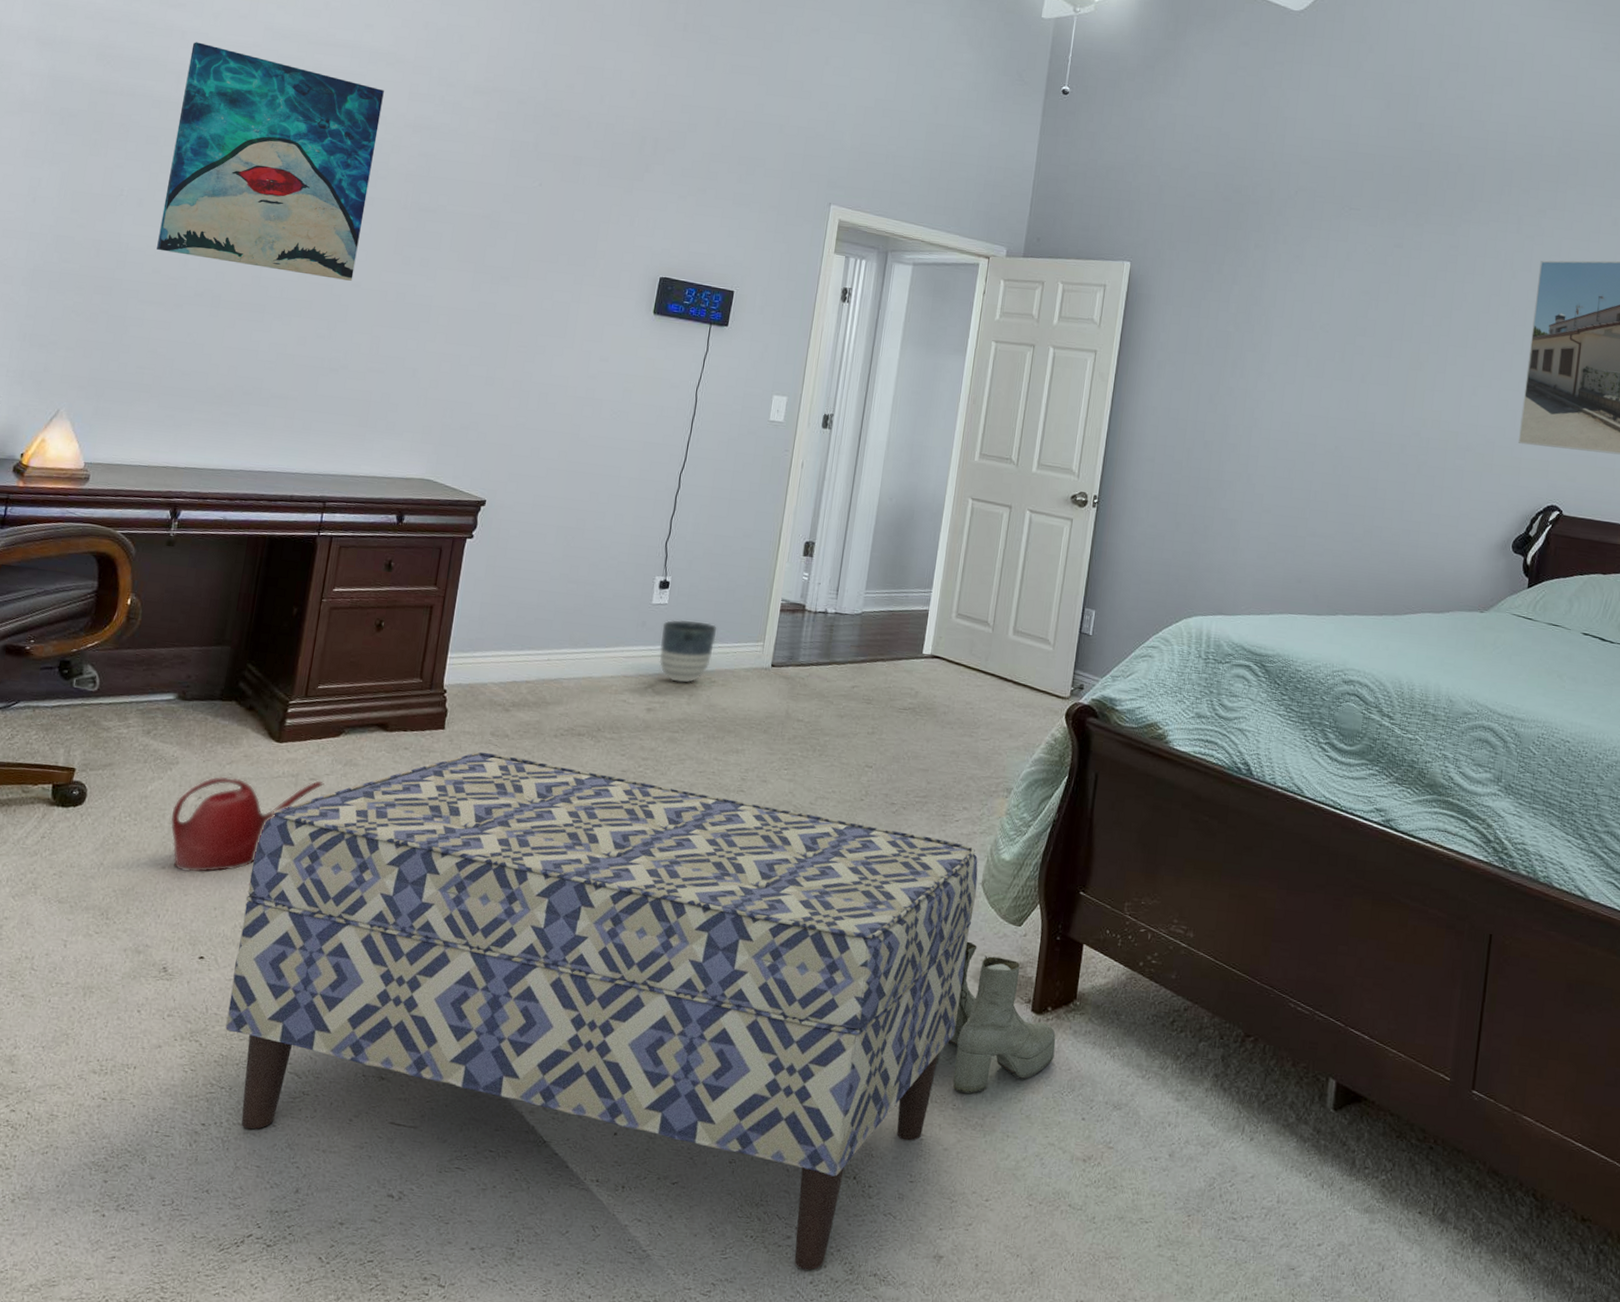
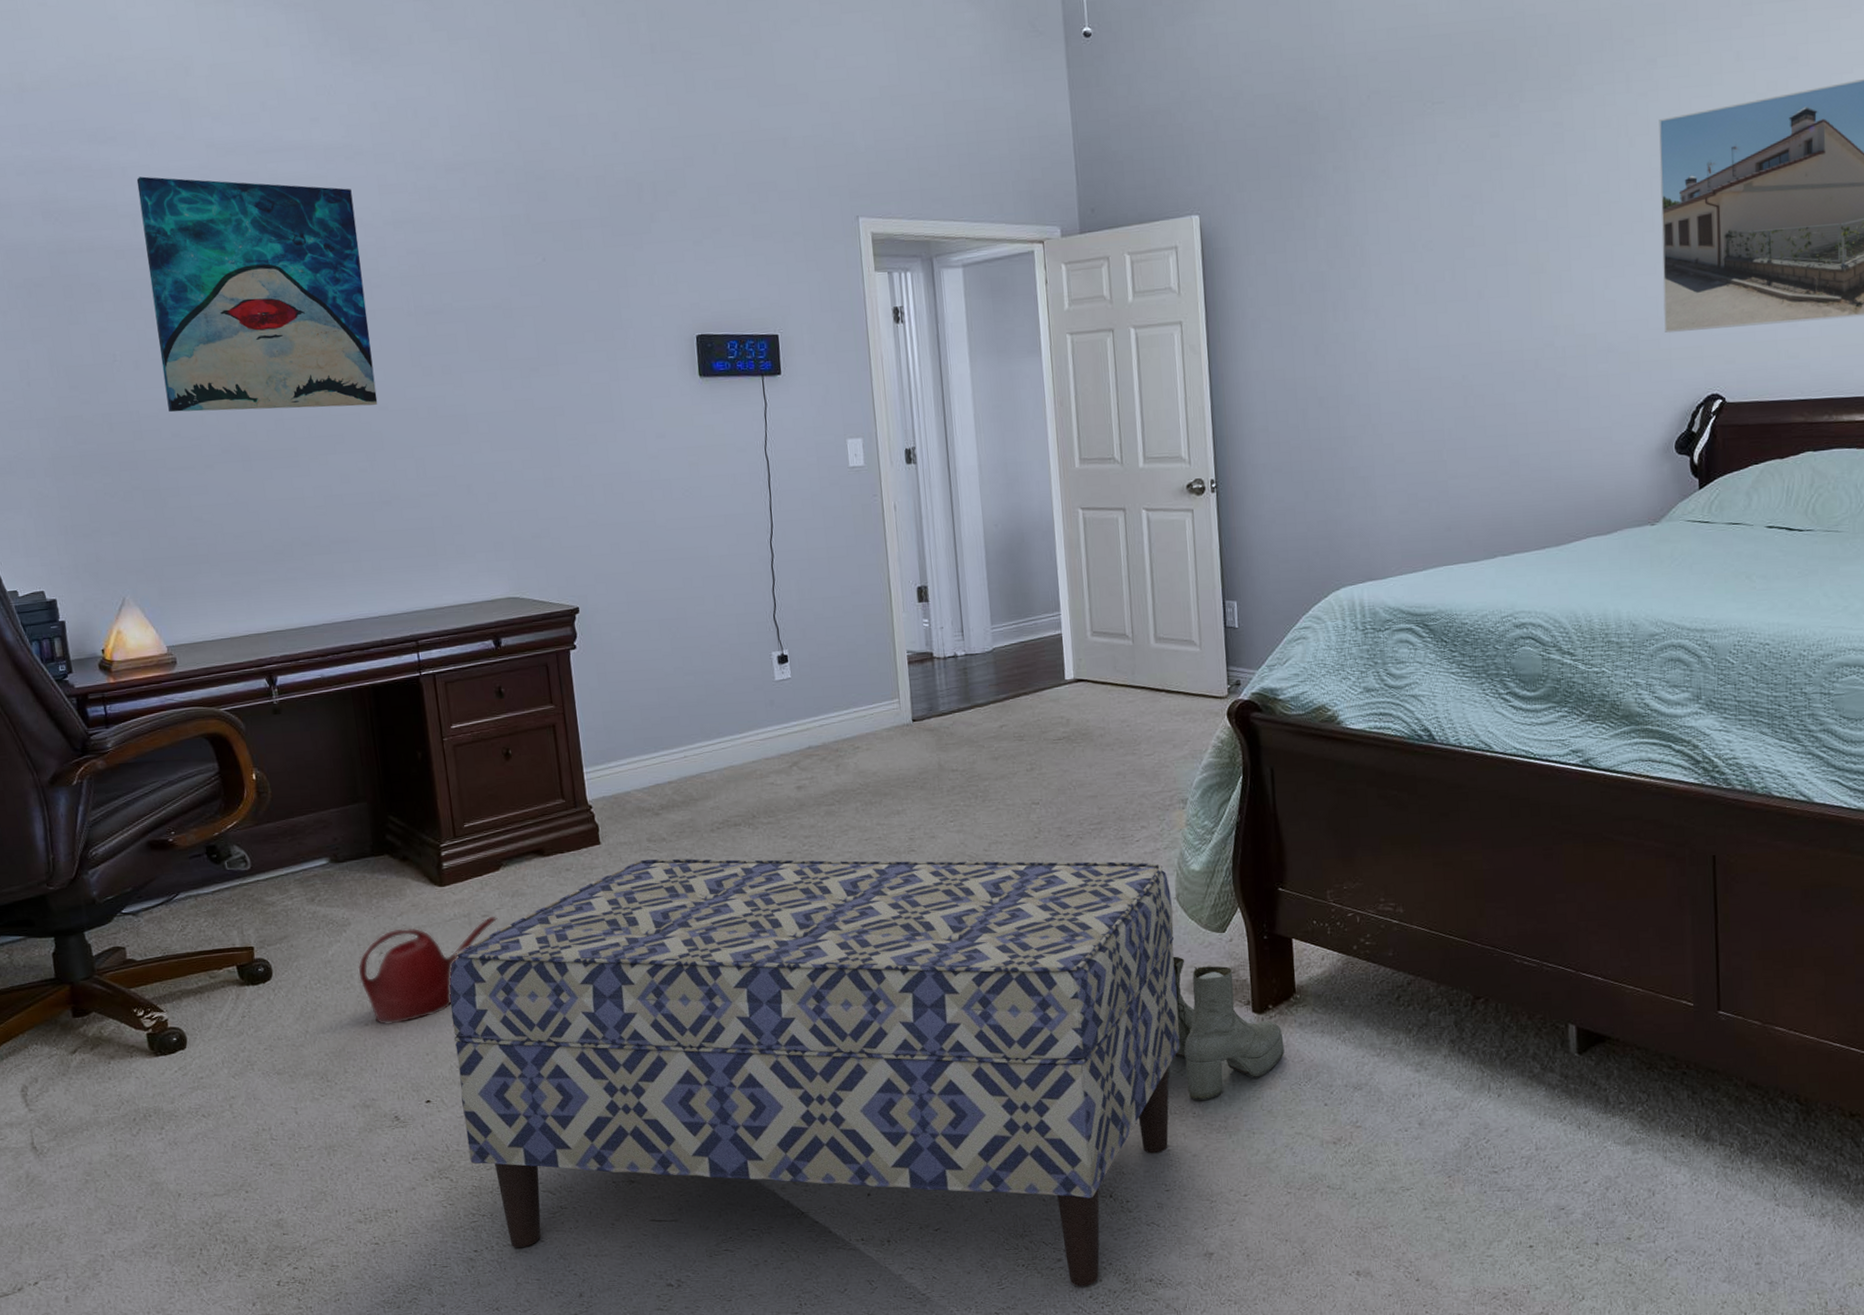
planter: present [659,619,717,683] -> none [791,689,850,755]

